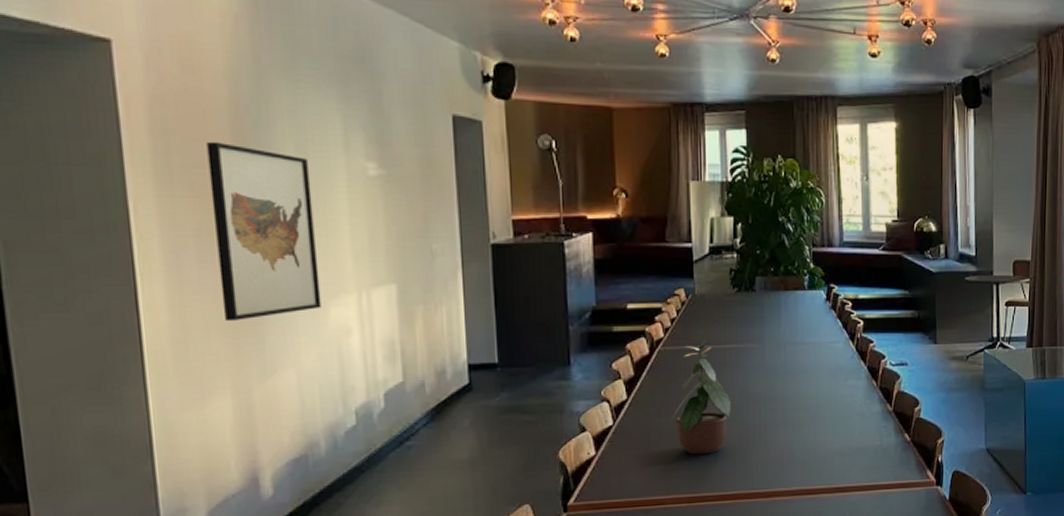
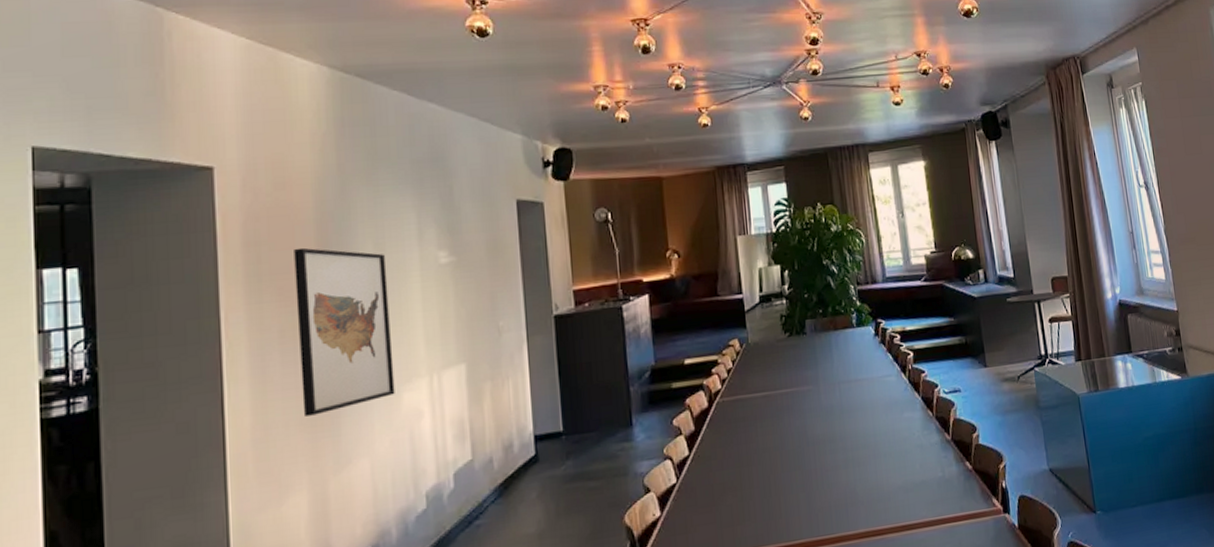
potted plant: present [670,340,732,455] -> none [733,387,792,505]

